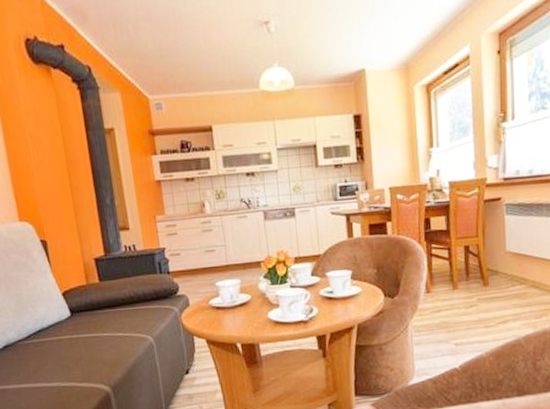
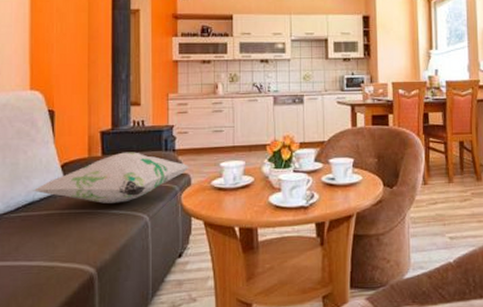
decorative pillow: none [39,276,186,327] -> present [31,152,190,203]

